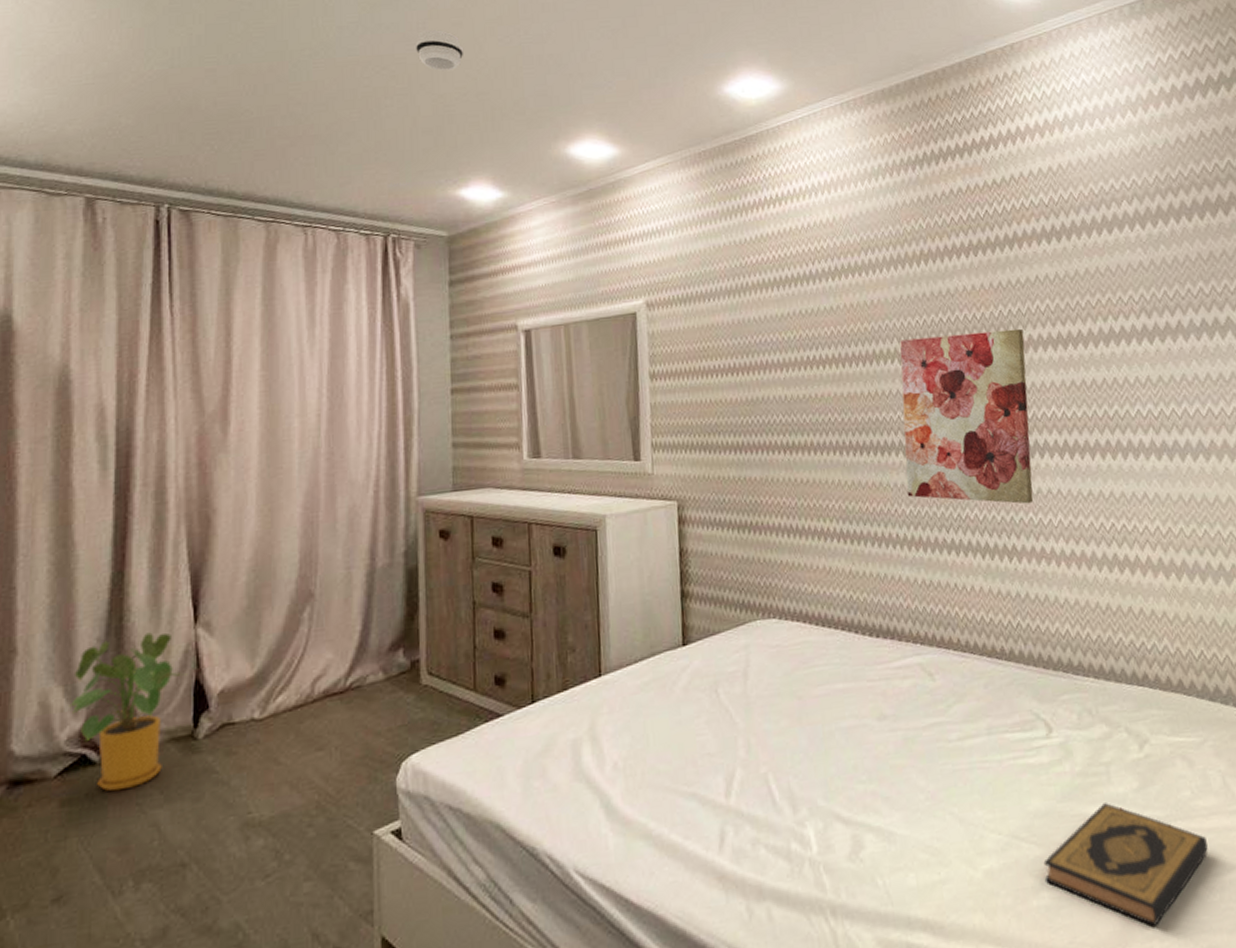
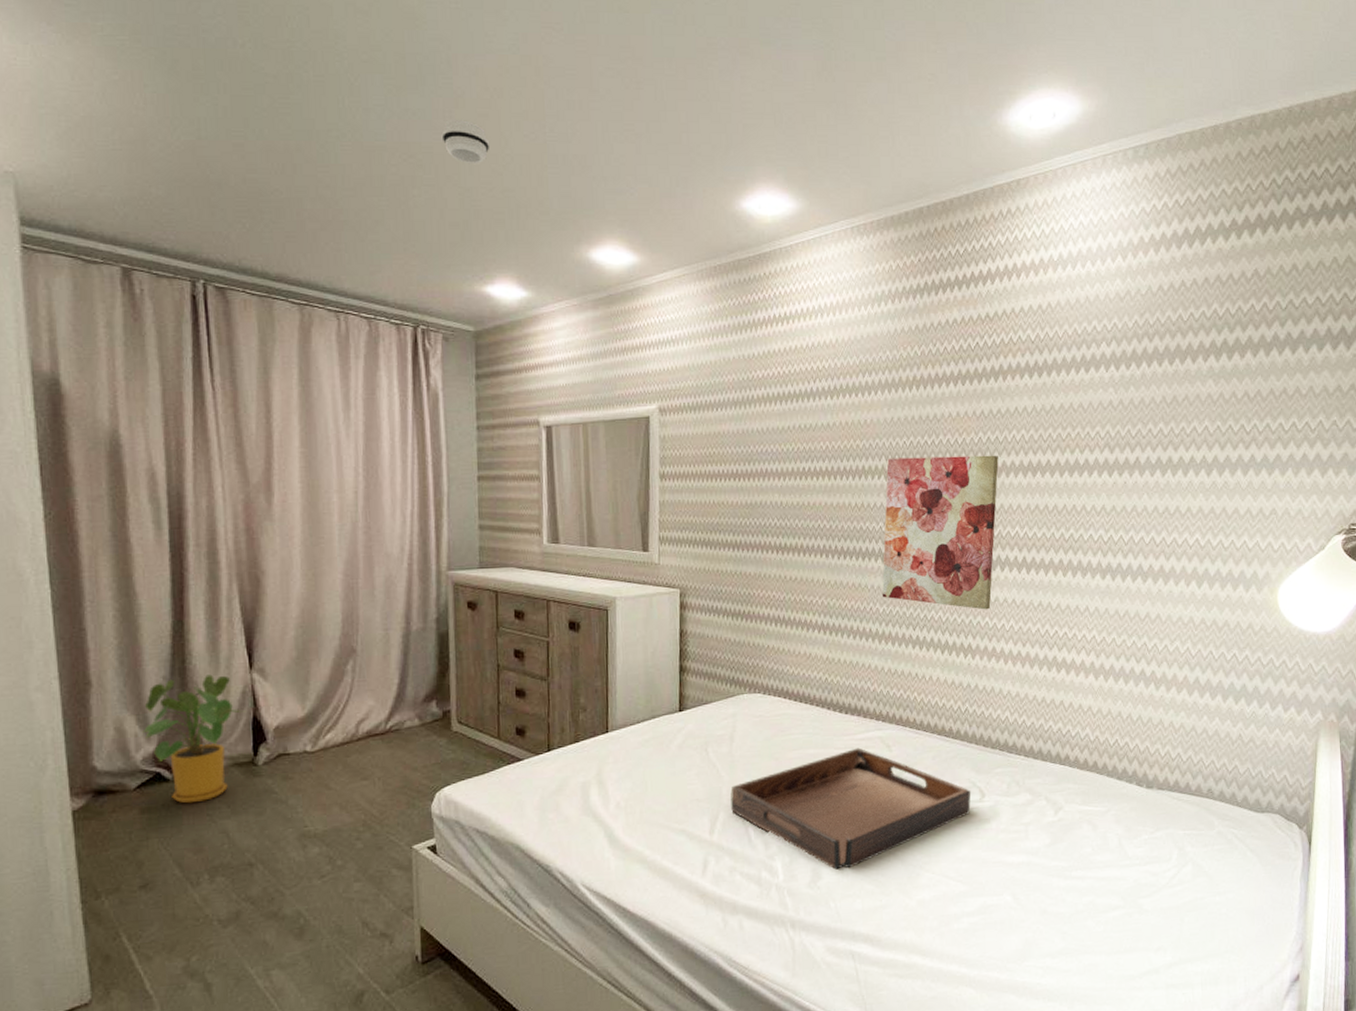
serving tray: none [747,678,1037,836] -> present [730,747,972,870]
hardback book: present [1043,803,1208,926] -> none [965,854,1099,947]

